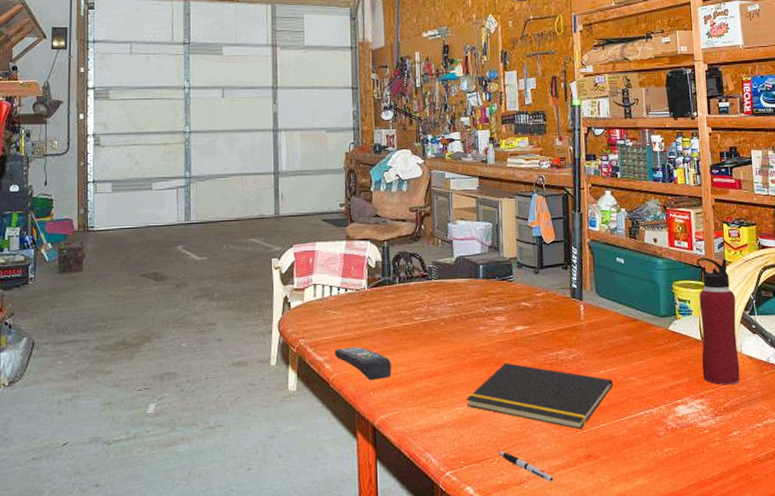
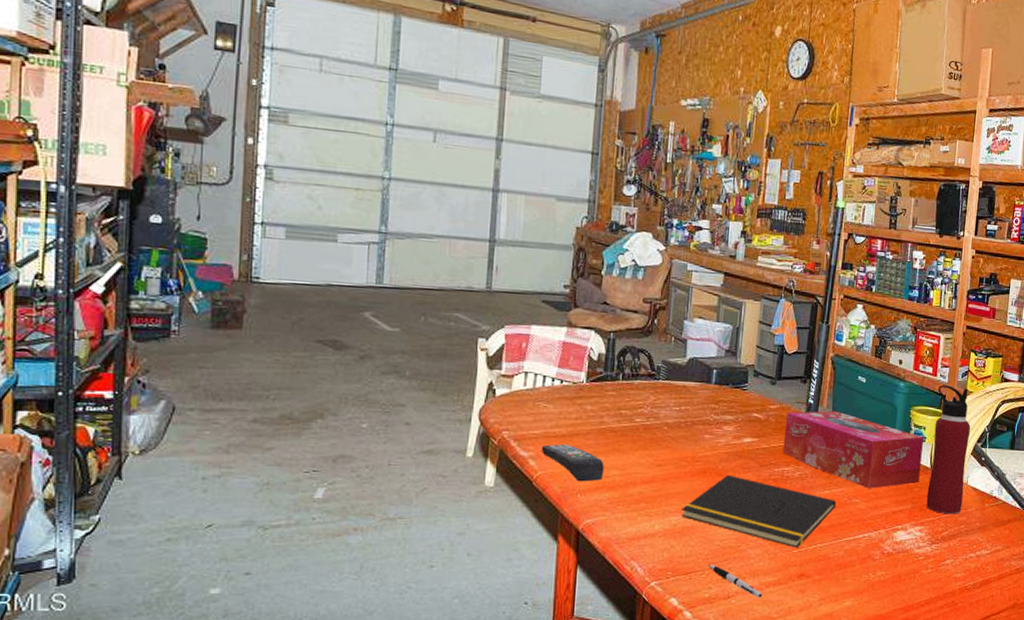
tissue box: none [552,292,692,365] -> present [782,410,924,489]

